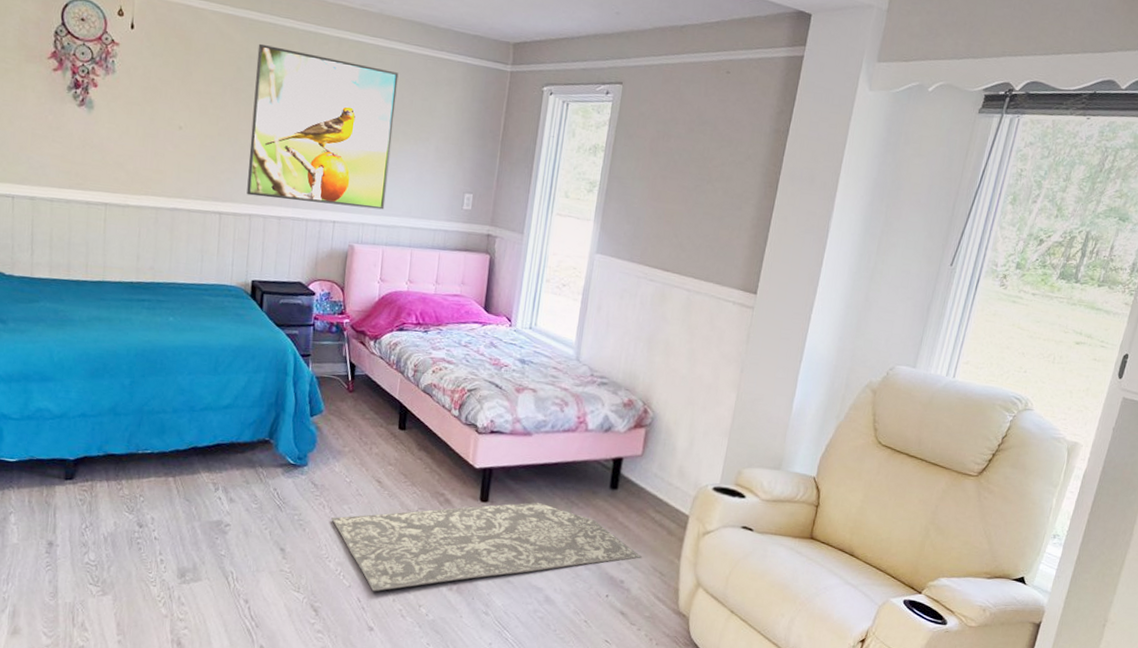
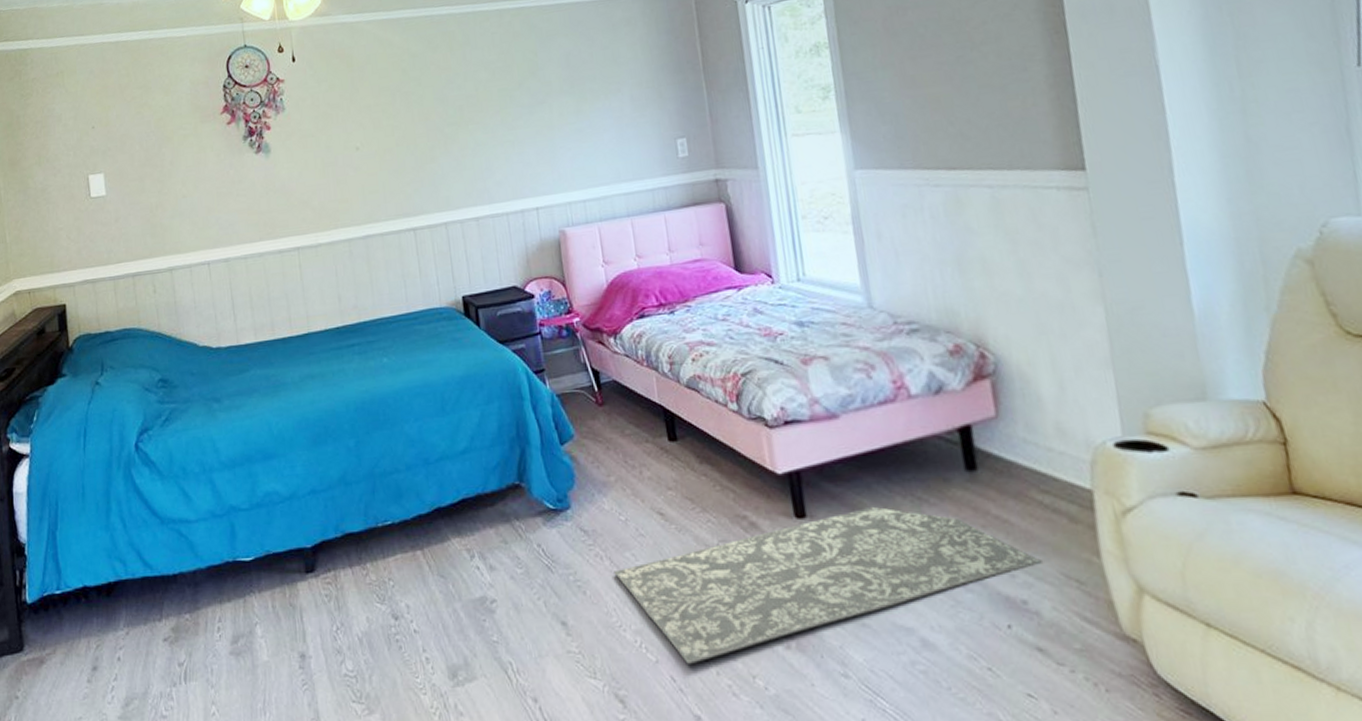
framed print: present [246,43,399,210] -> none [418,28,589,202]

